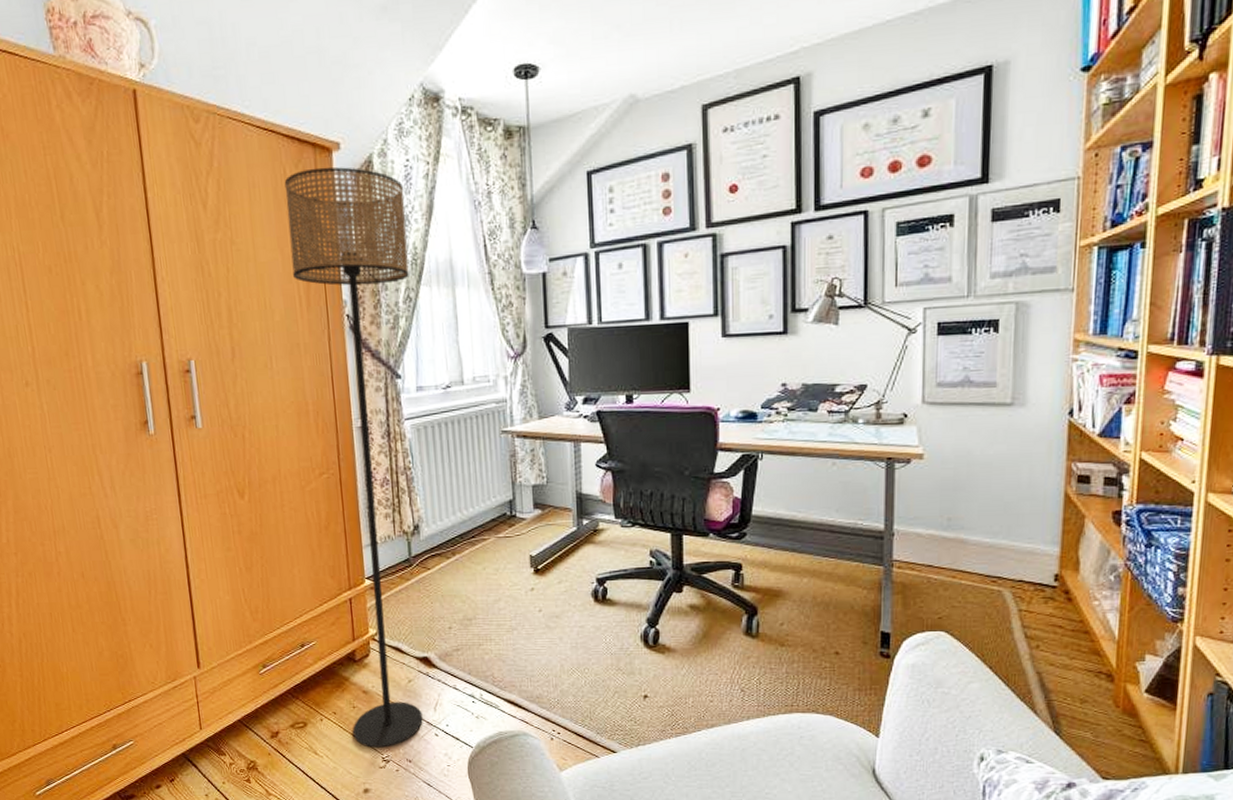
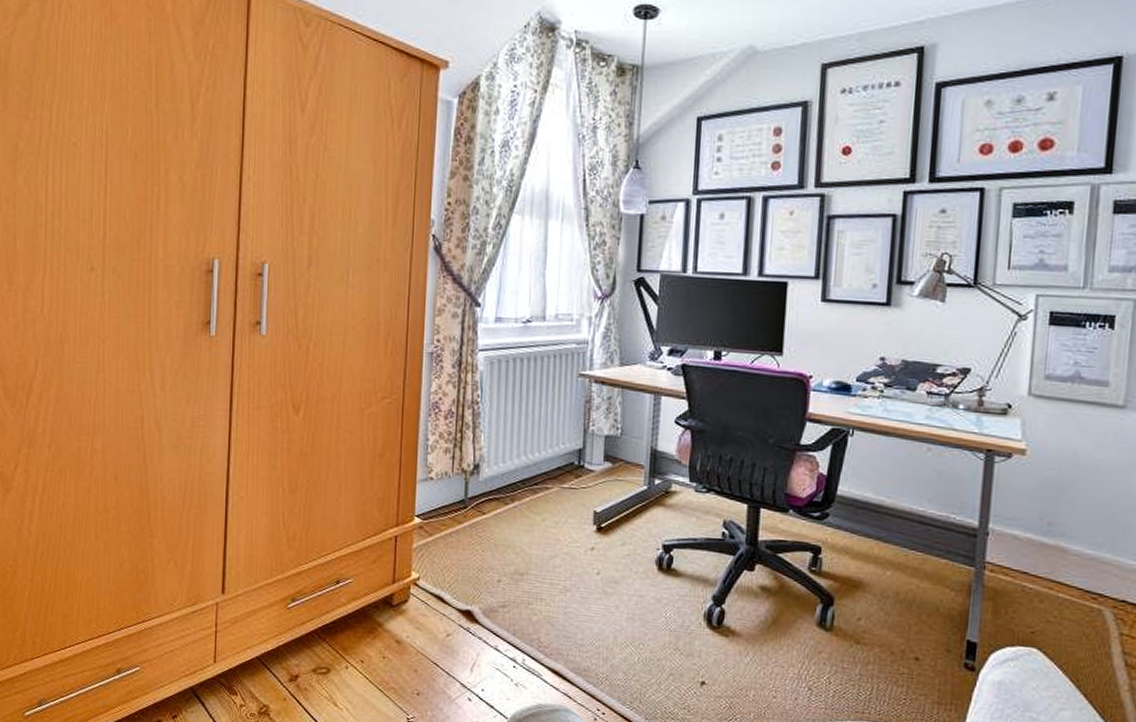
floor lamp: present [284,166,423,748] -> none [379,83,508,708]

